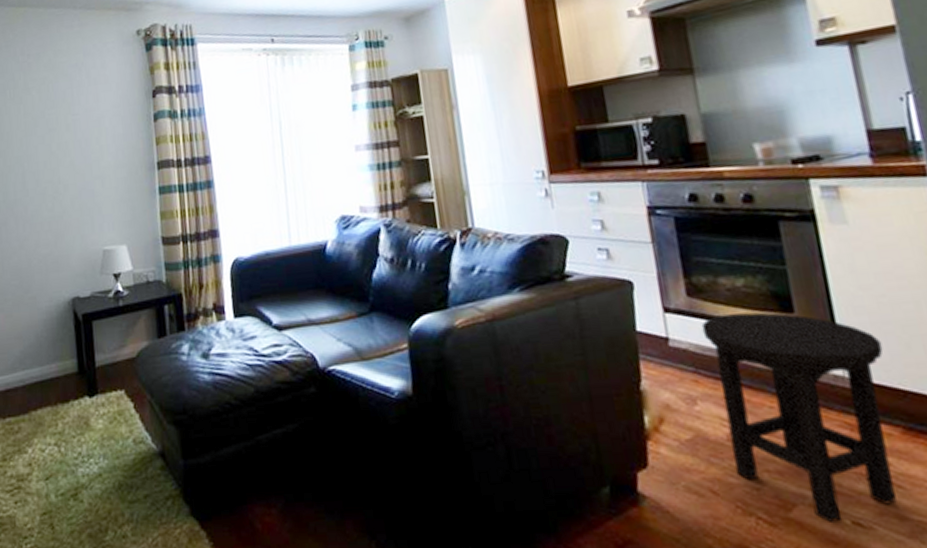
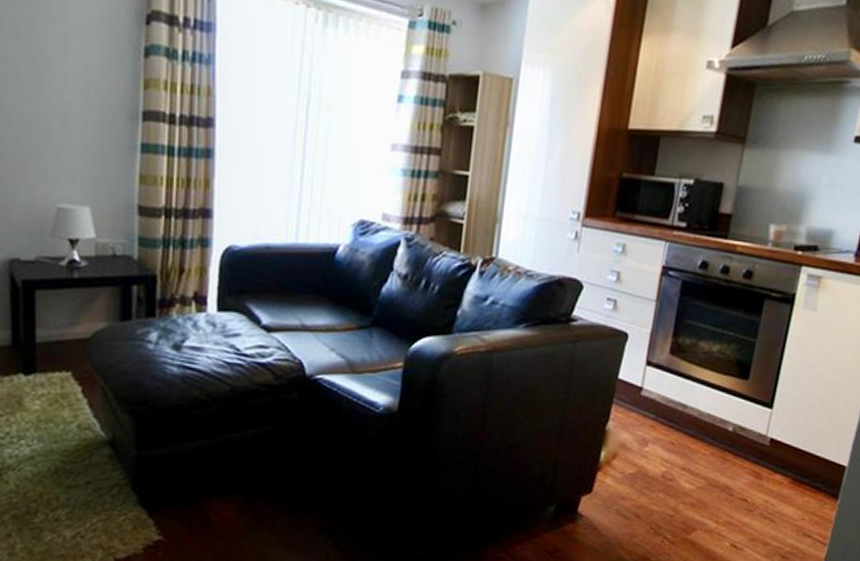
stool: present [701,312,897,522] -> none [659,374,803,544]

